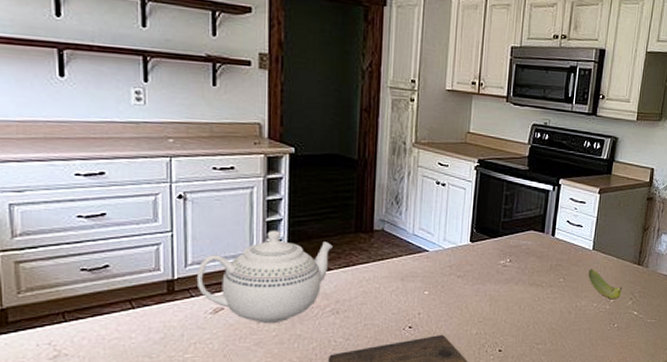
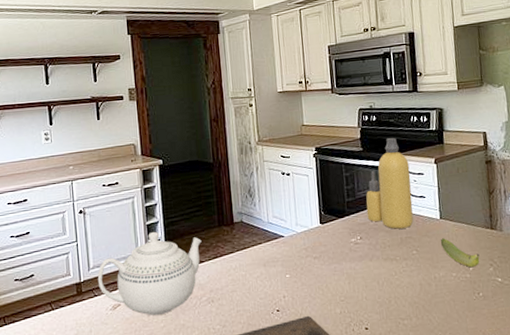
bottle: none [521,161,573,255] -> present [366,138,414,229]

